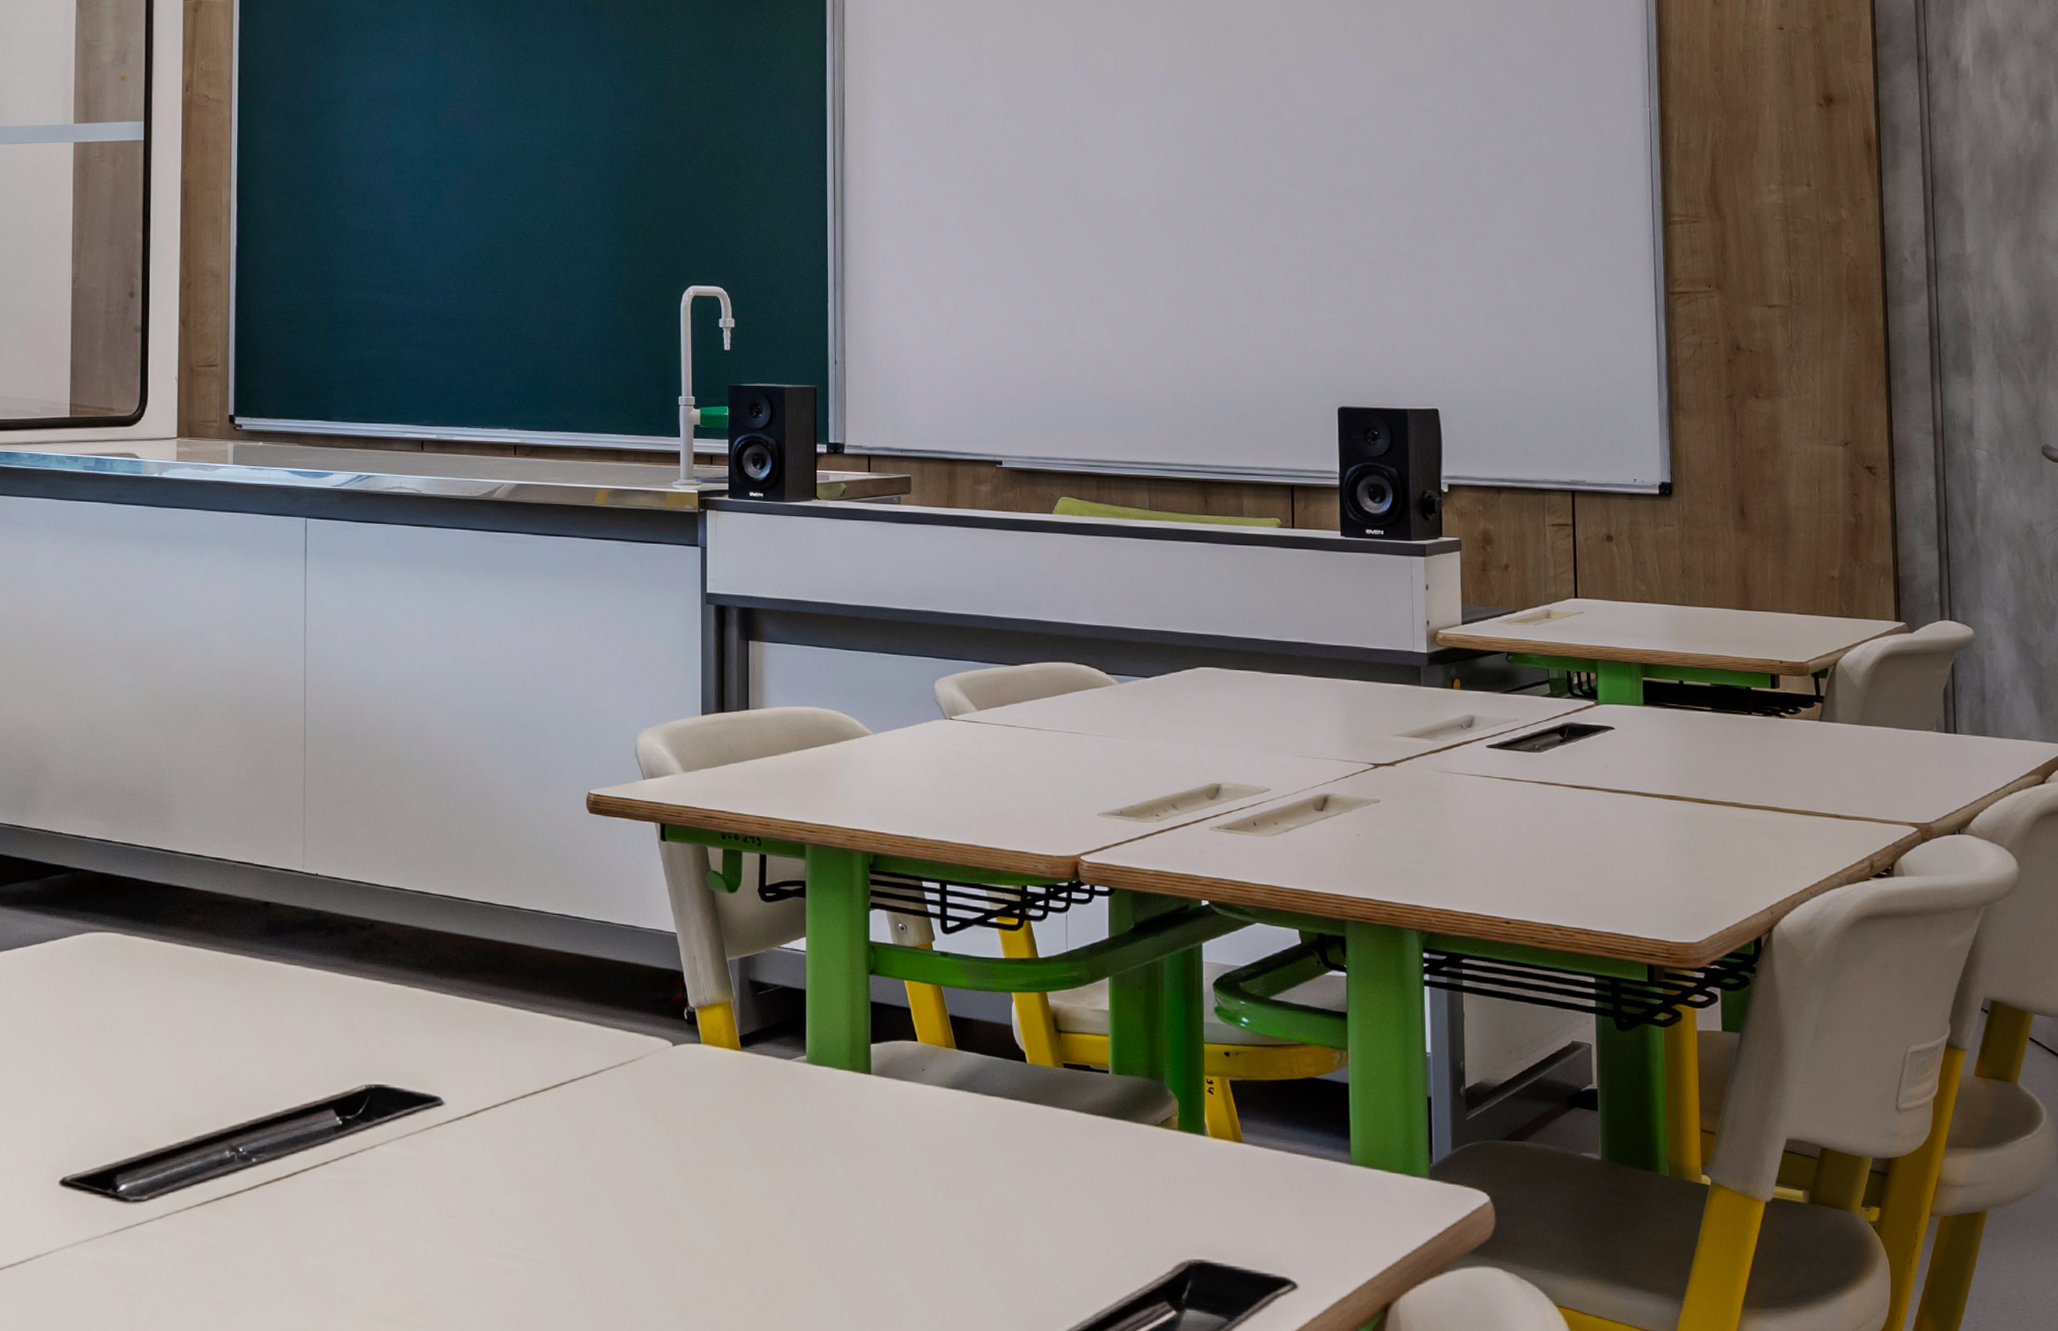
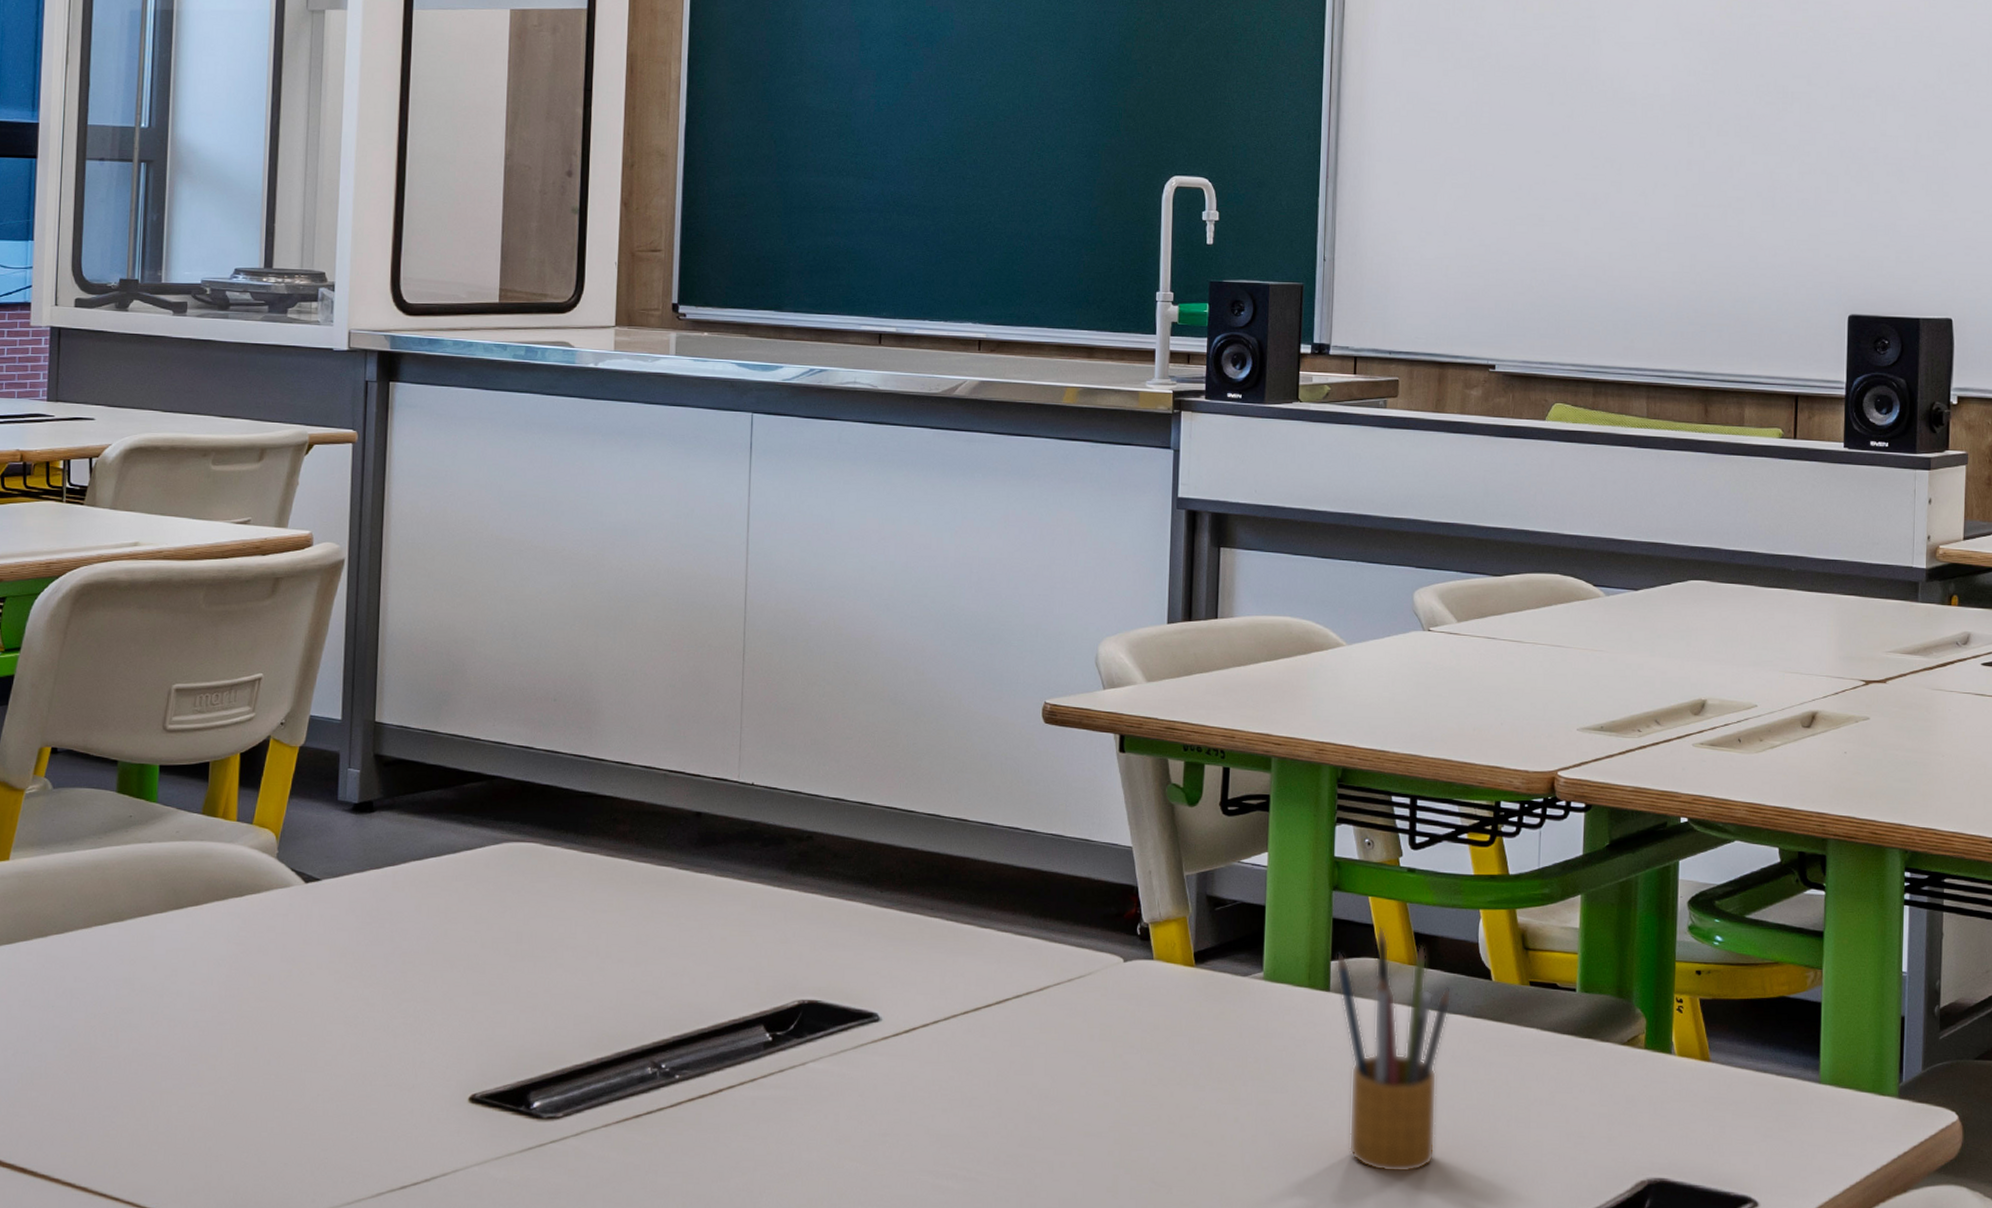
pencil box: none [875,1010,989,1255] -> present [1336,926,1452,1173]

